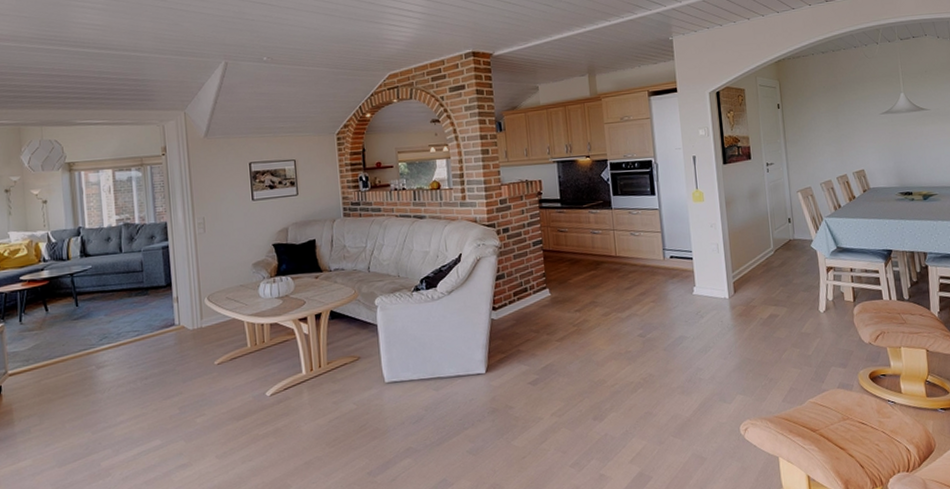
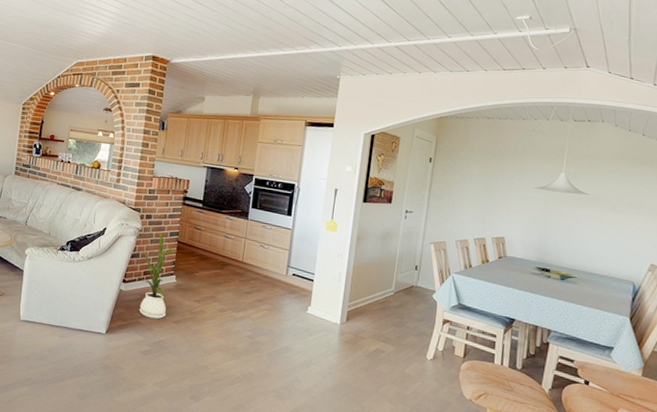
house plant: none [507,245,548,343] -> present [139,232,179,319]

